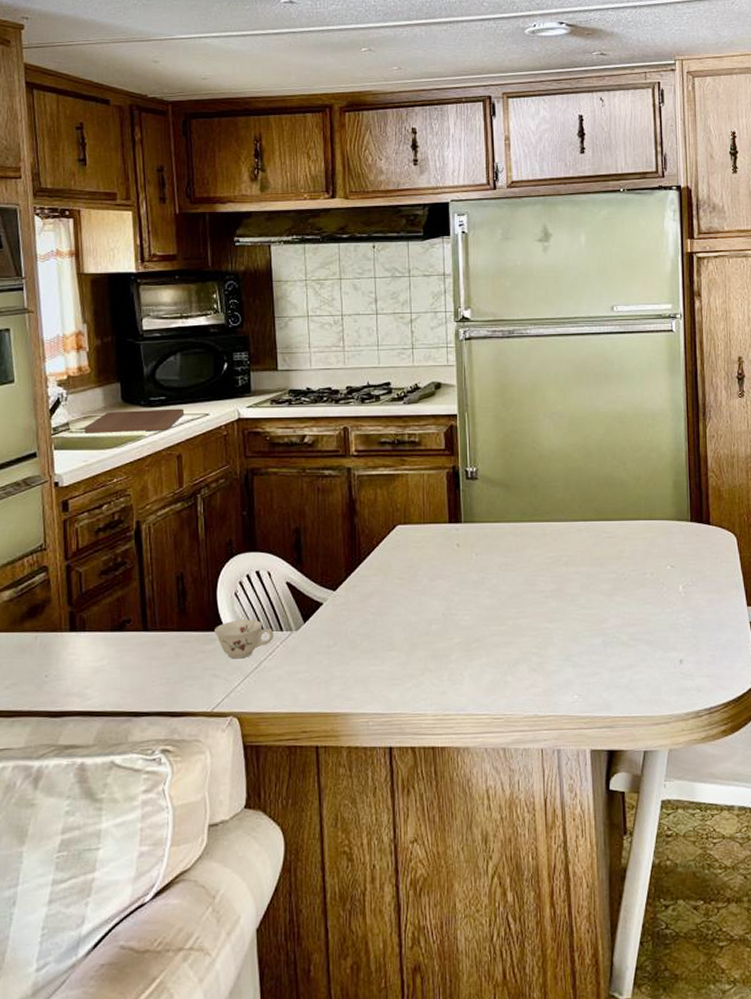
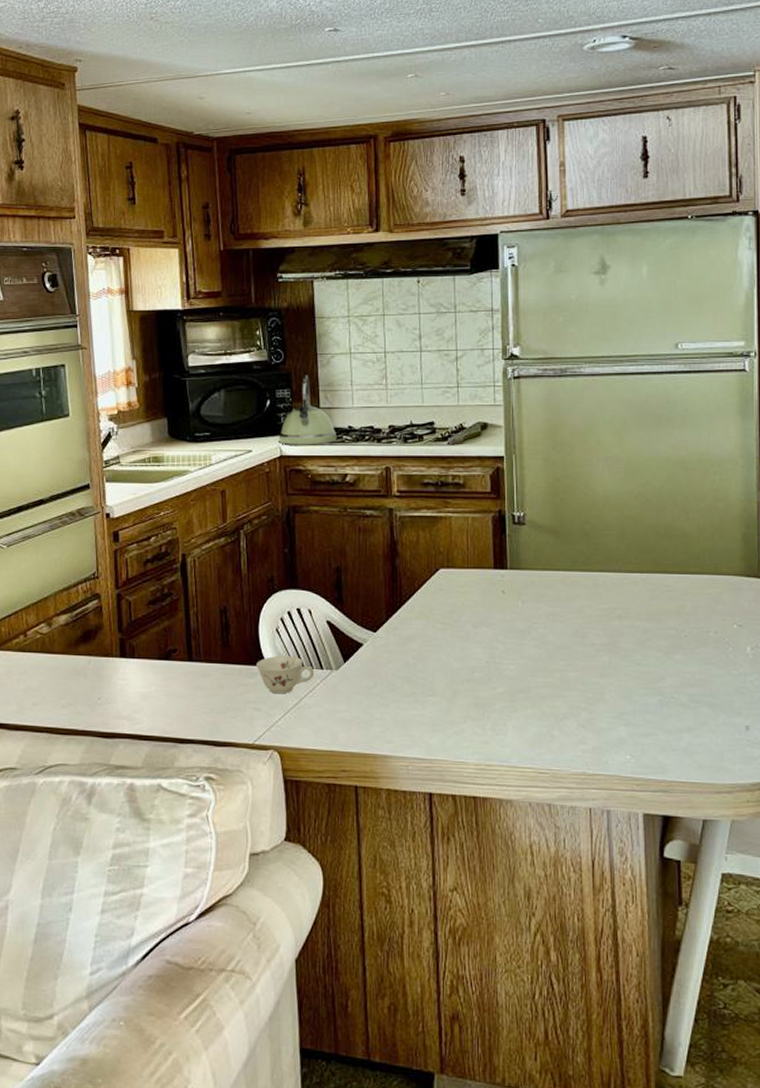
cutting board: present [84,408,185,434] -> none [133,444,228,468]
kettle: none [236,338,296,408] -> present [278,375,338,445]

